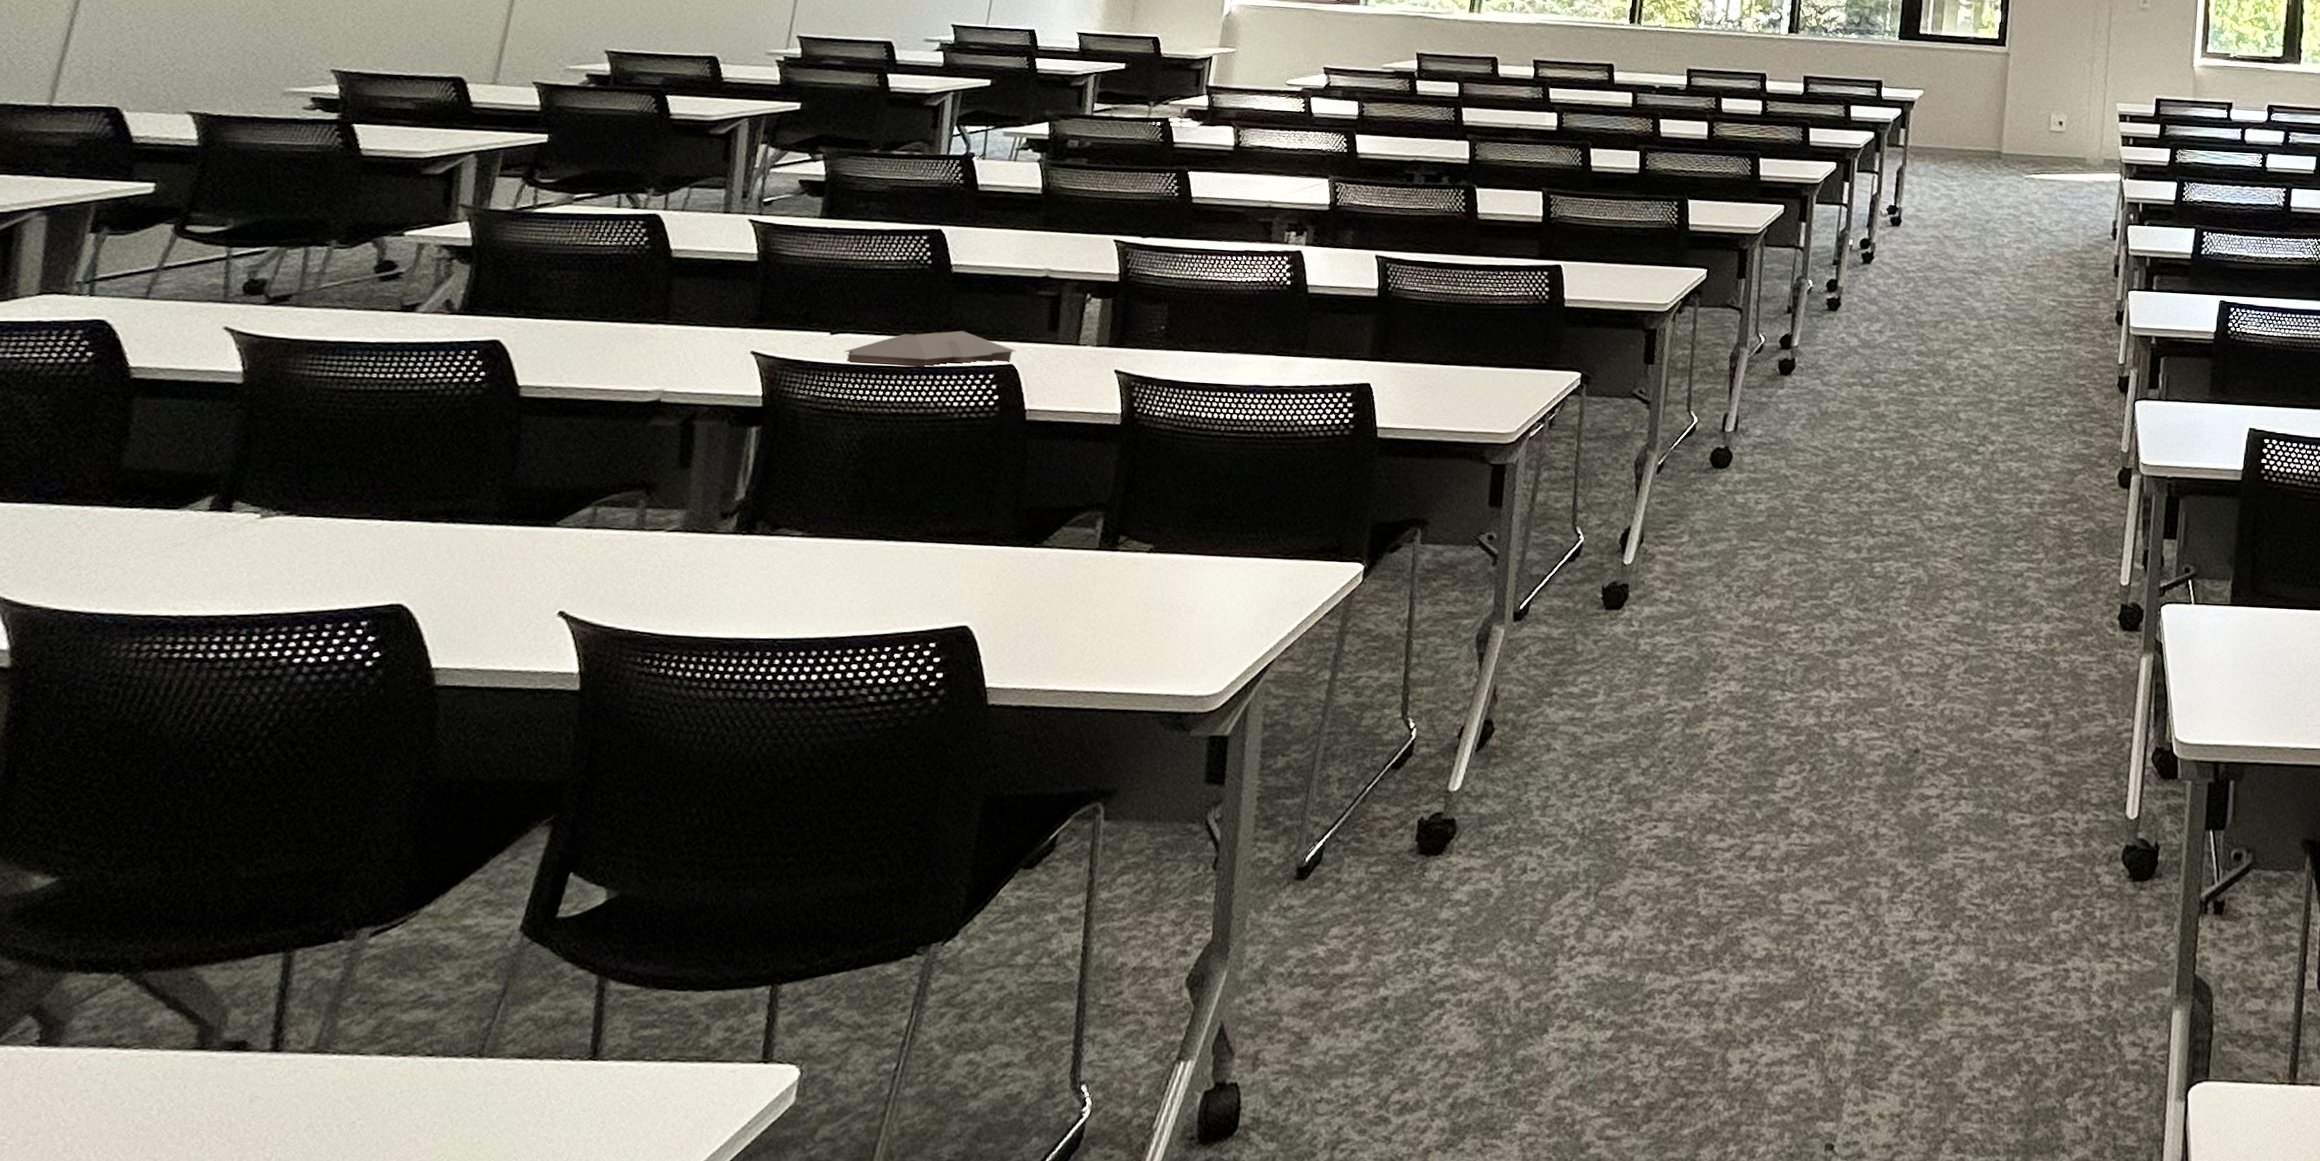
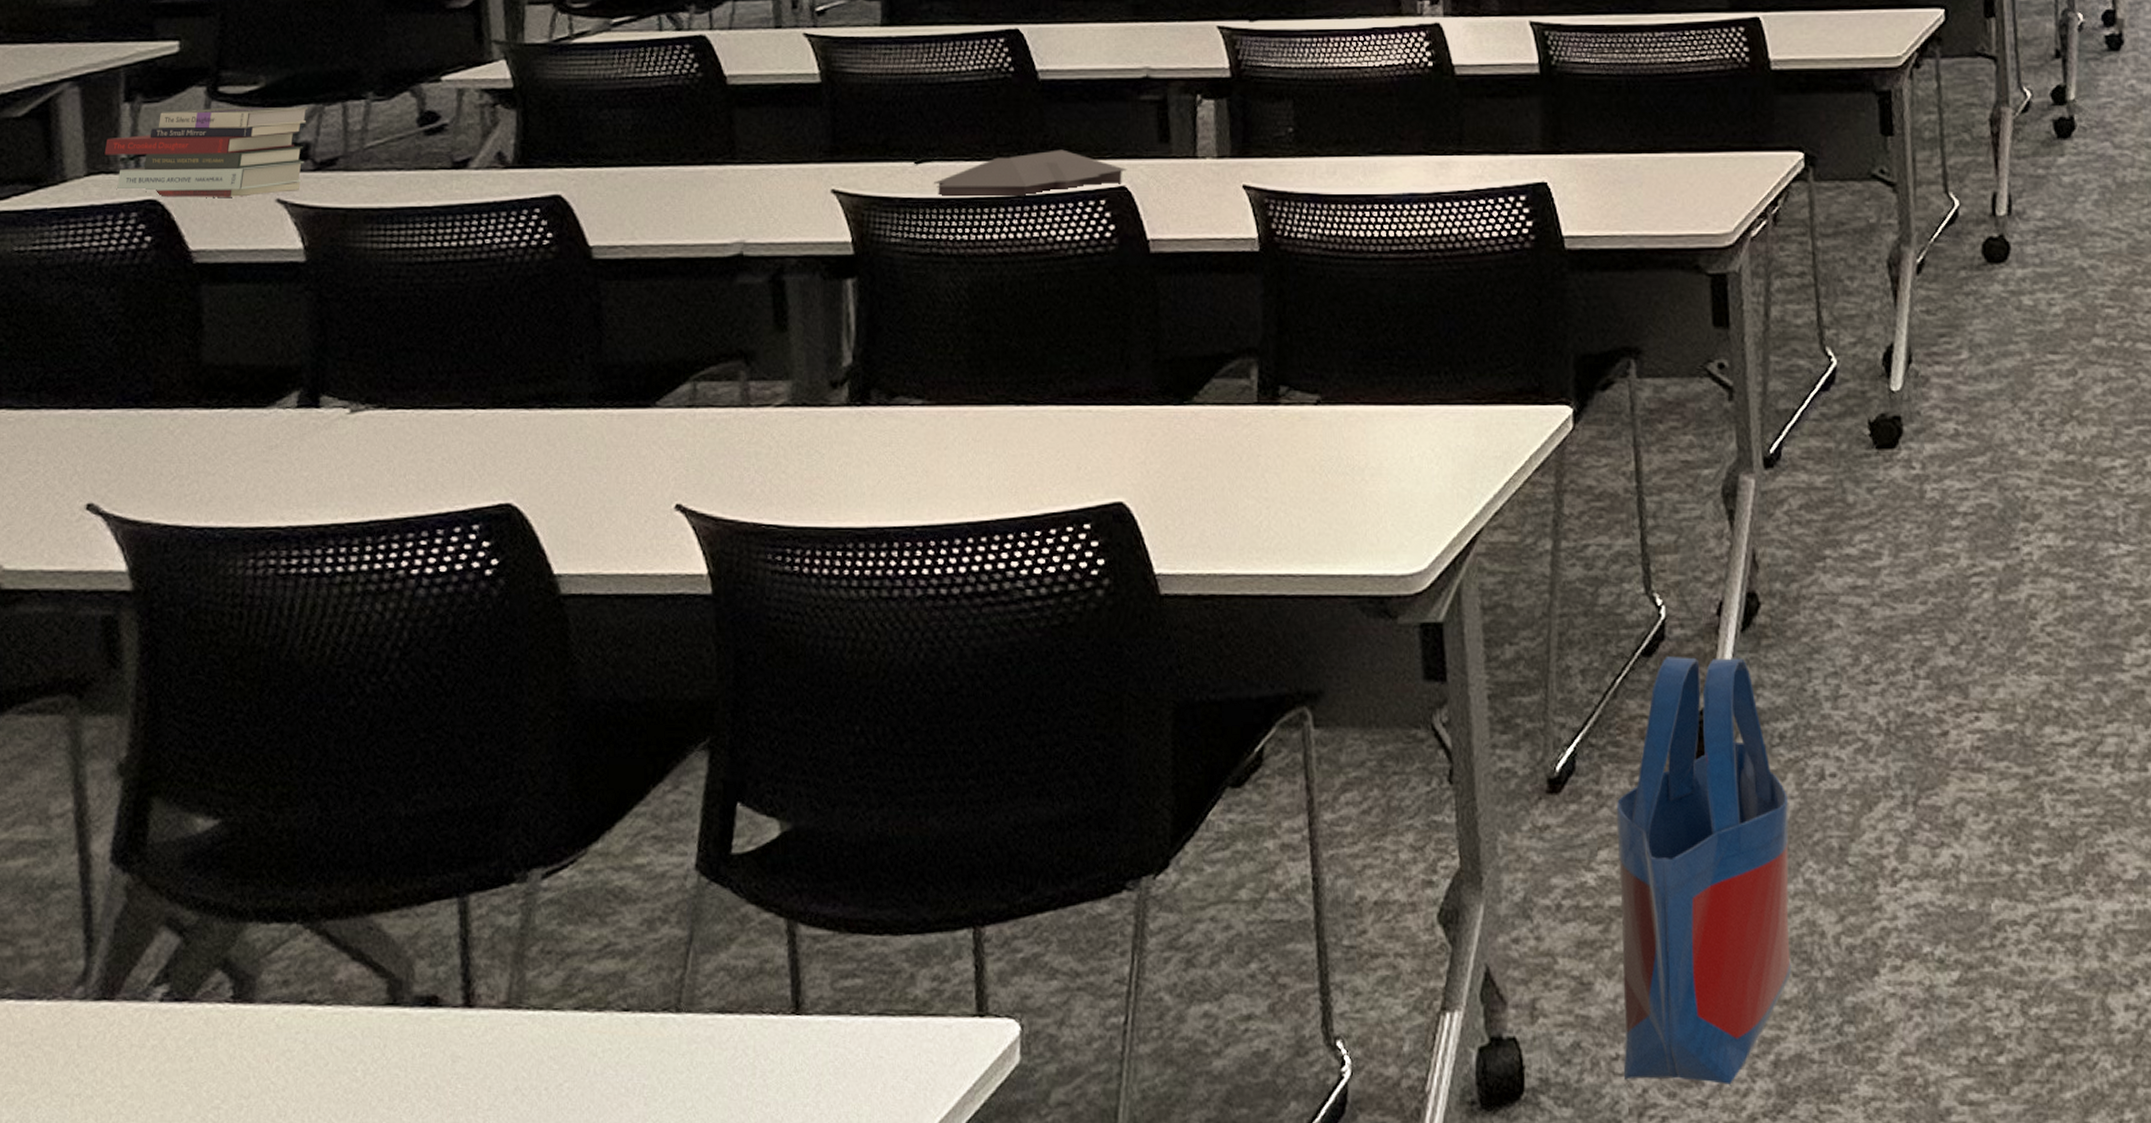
books: none [60,243,271,323] -> present [104,107,308,198]
tote bag: none [1325,770,1494,1123] -> present [1616,656,1792,1085]

